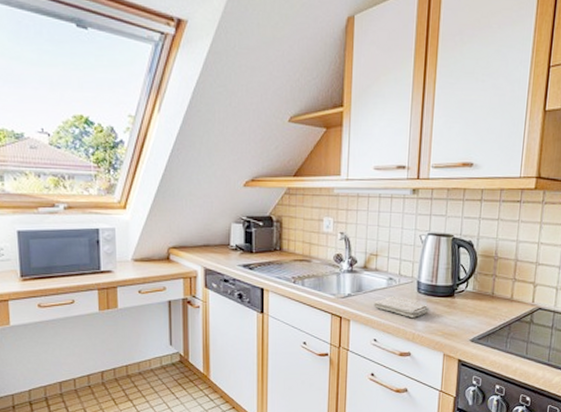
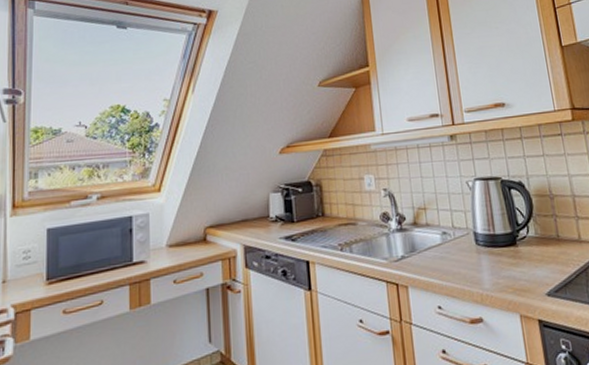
washcloth: present [373,297,430,317] -> none [431,252,494,275]

